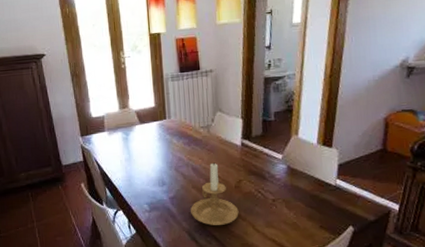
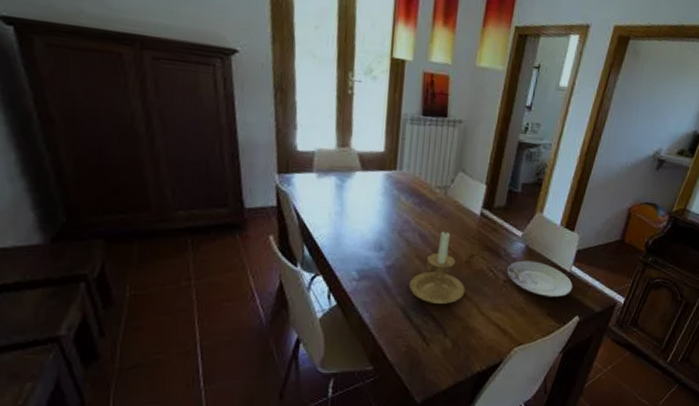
plate: none [274,179,342,211] -> present [507,260,574,298]

